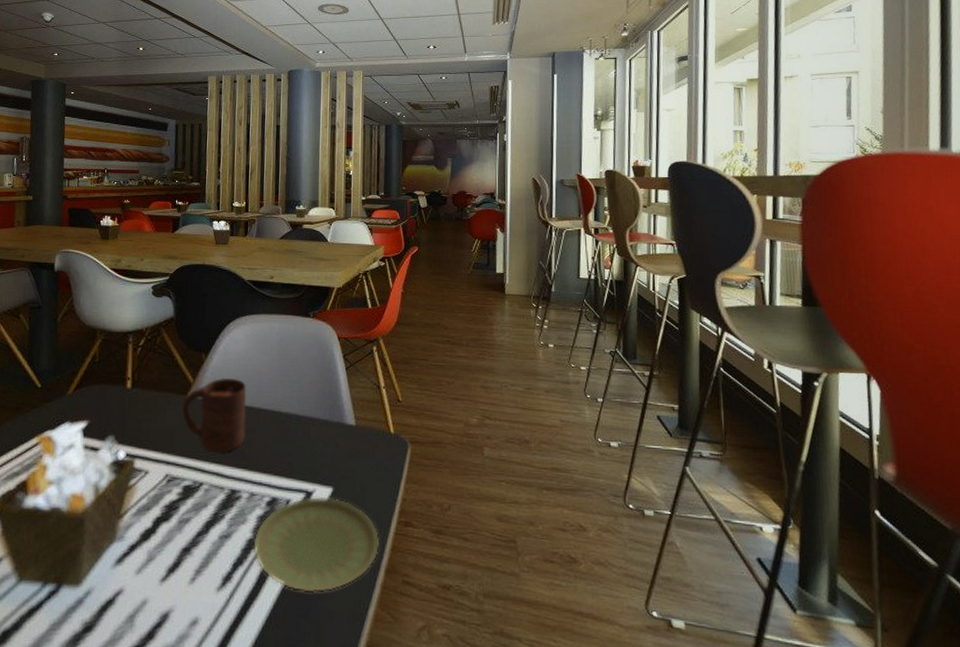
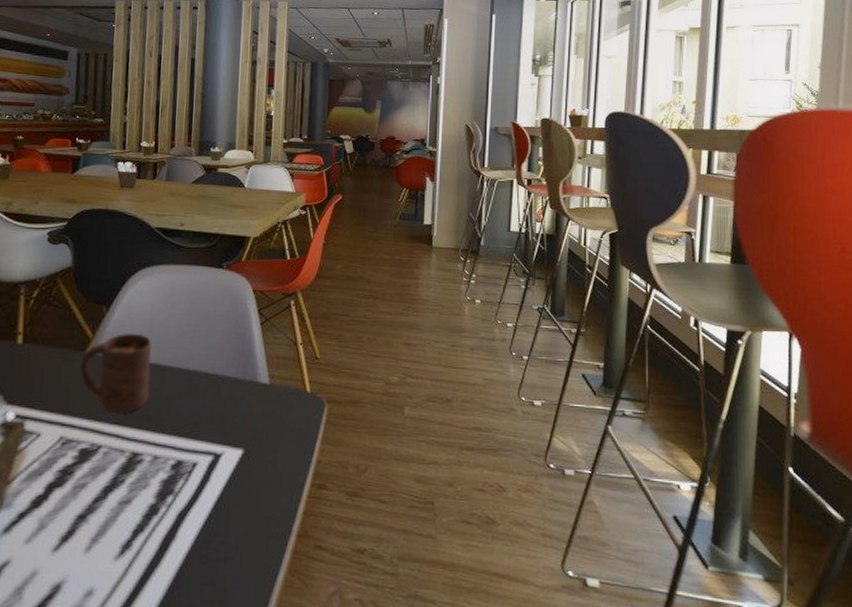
plate: present [253,496,380,593] -> none [155,458,292,559]

